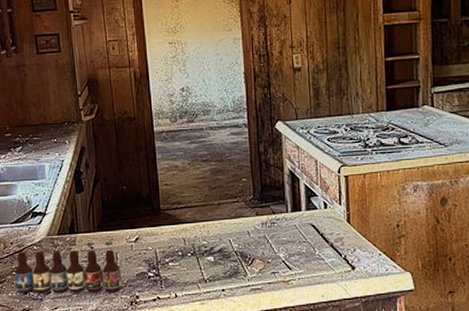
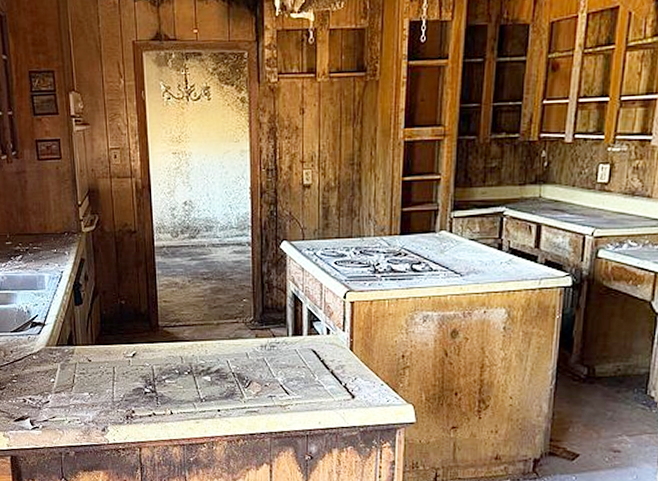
beer bottle: present [15,241,122,294] -> none [14,352,119,406]

